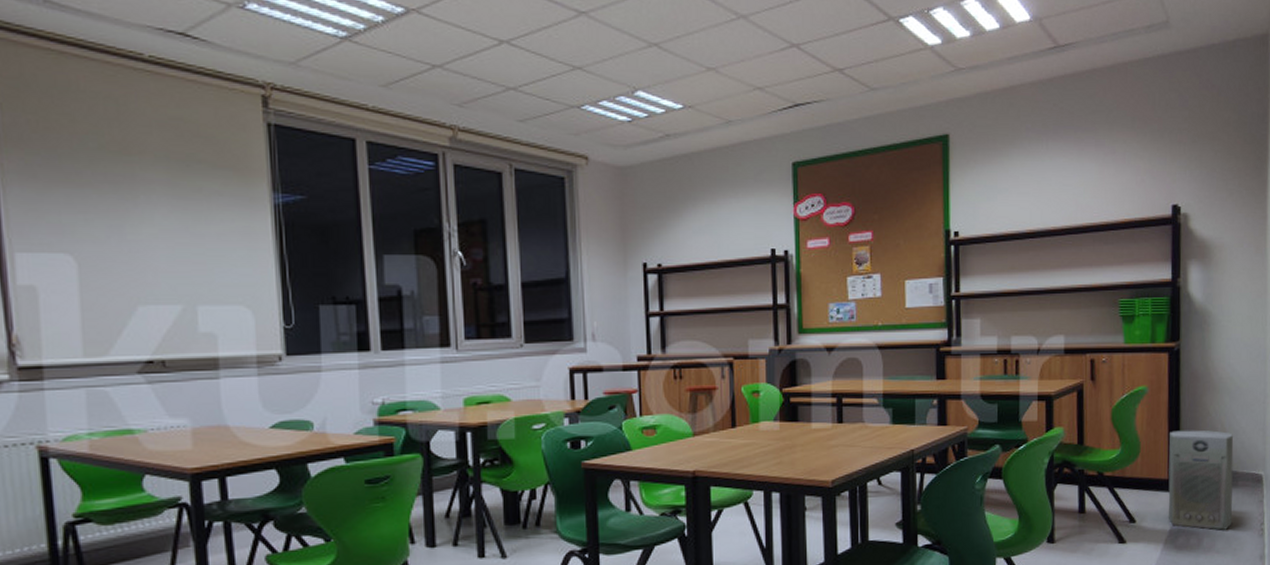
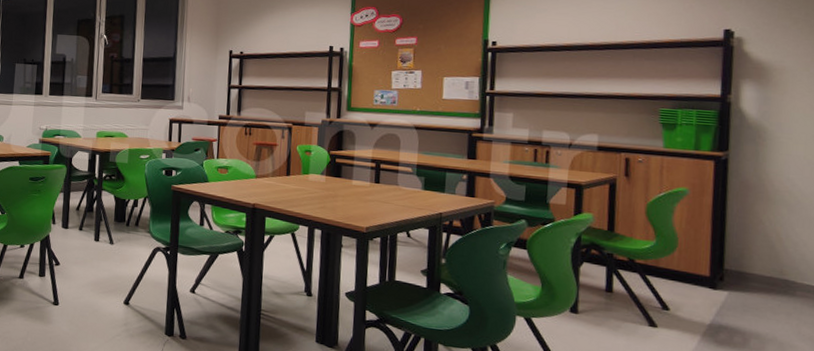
air purifier: present [1168,430,1234,530] -> none [708,232,792,336]

